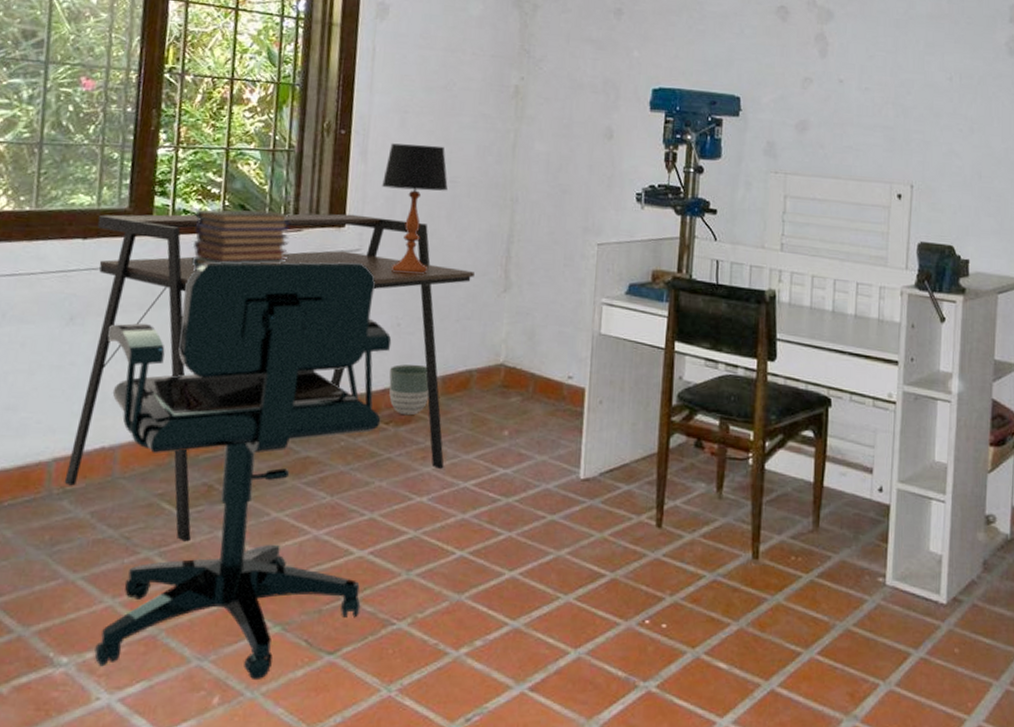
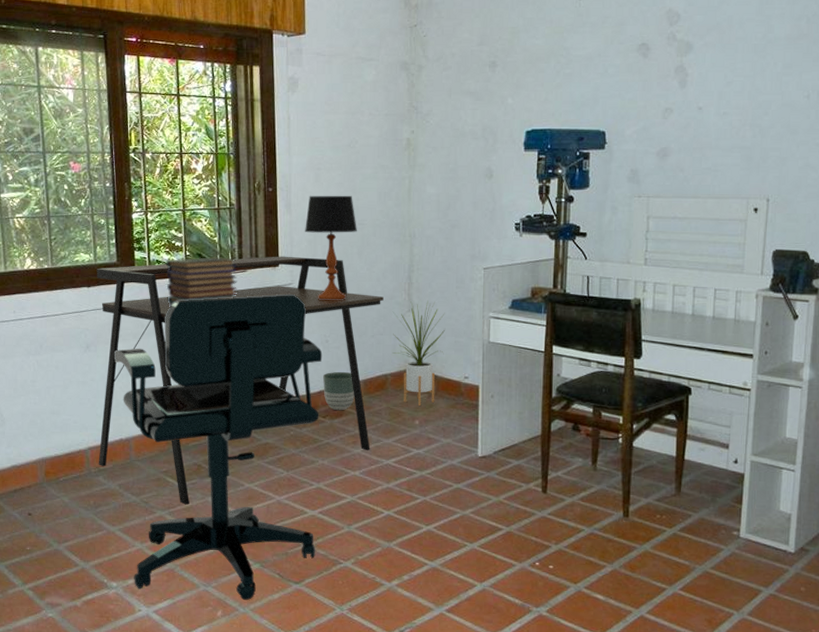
house plant: none [481,279,549,411] -> present [392,301,445,405]

